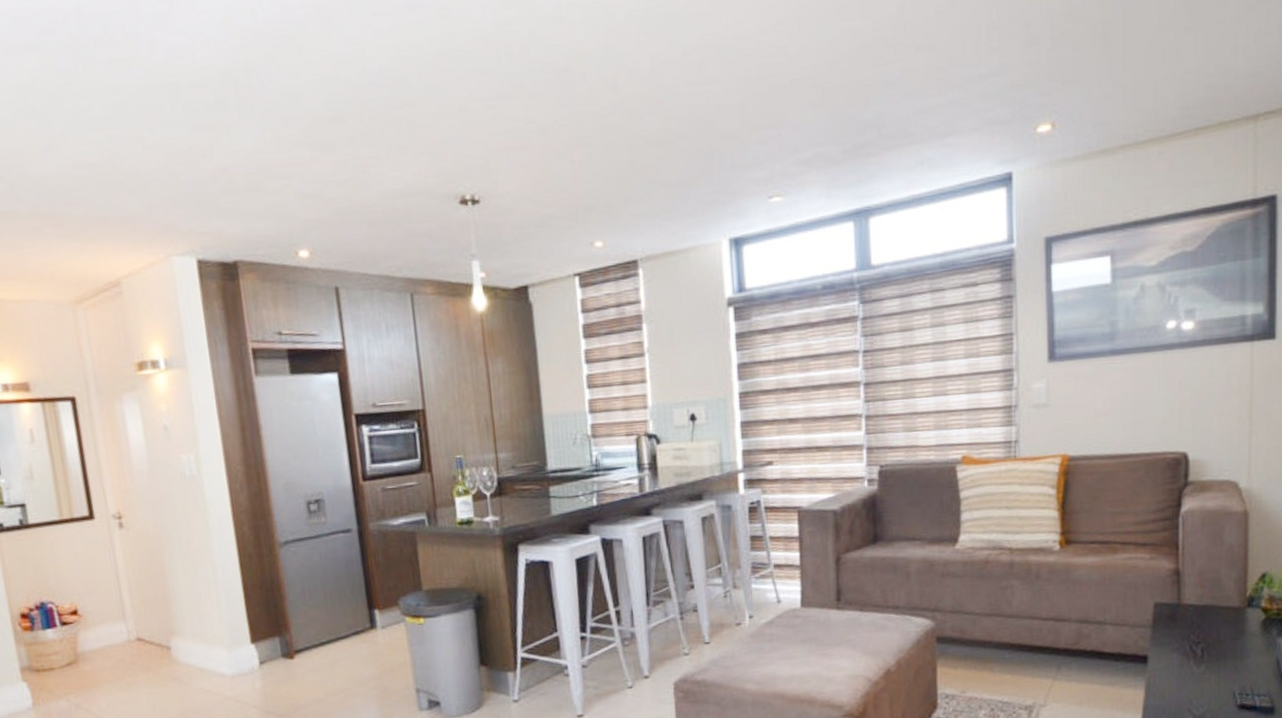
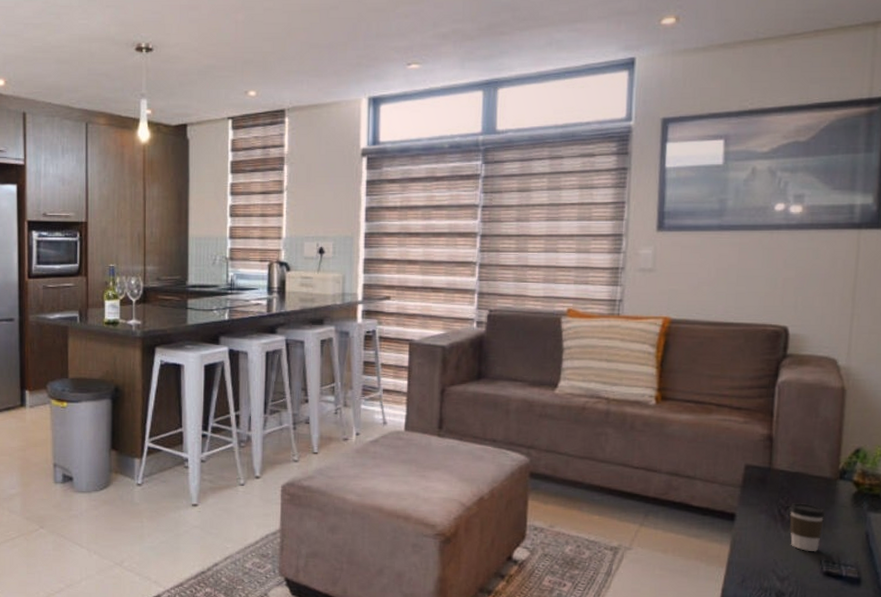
coffee cup: none [1200,636,1236,686] -> present [789,502,826,552]

